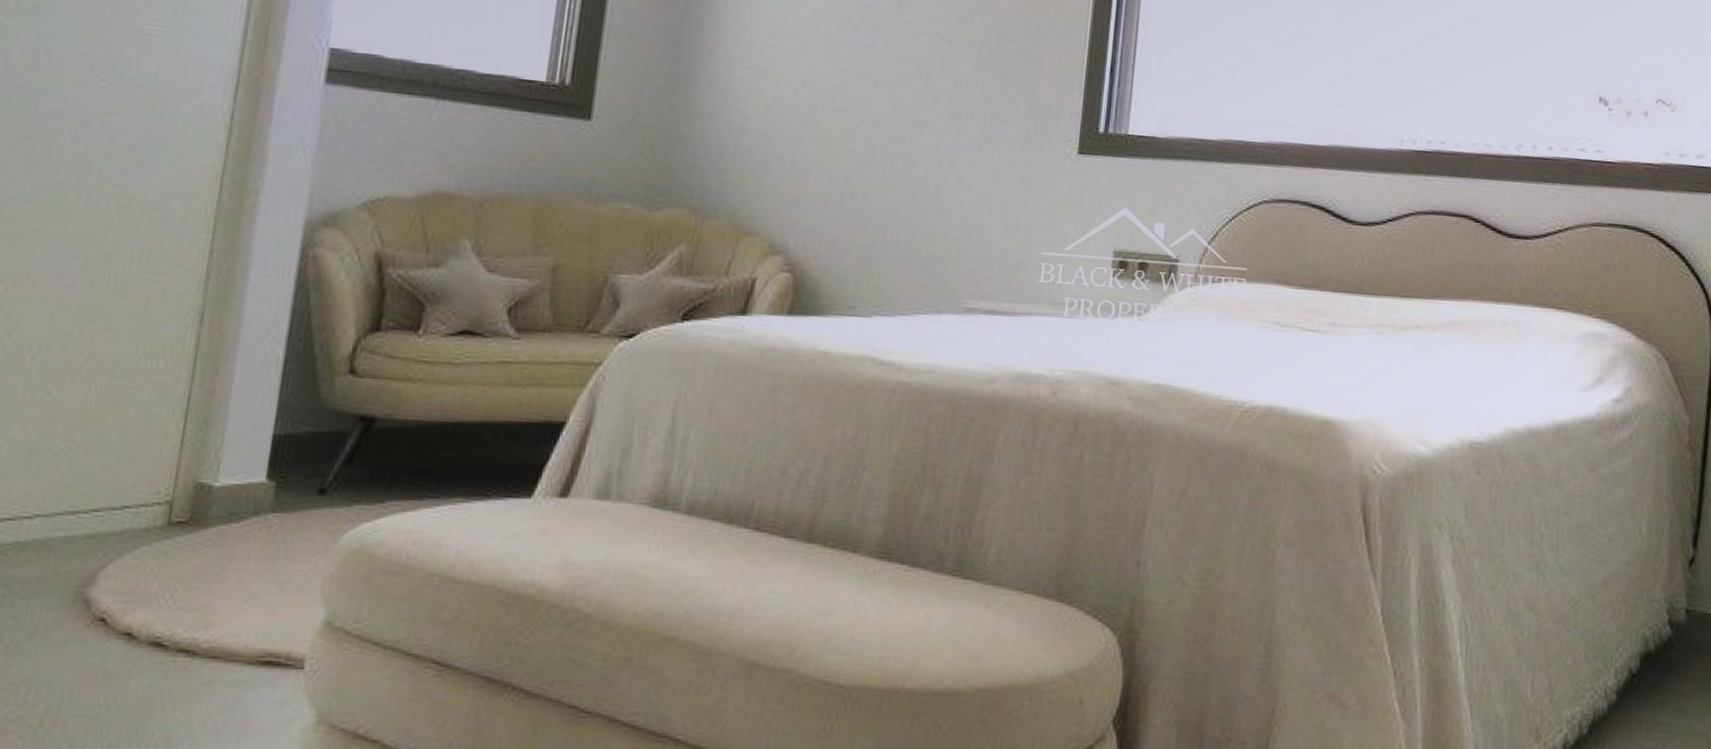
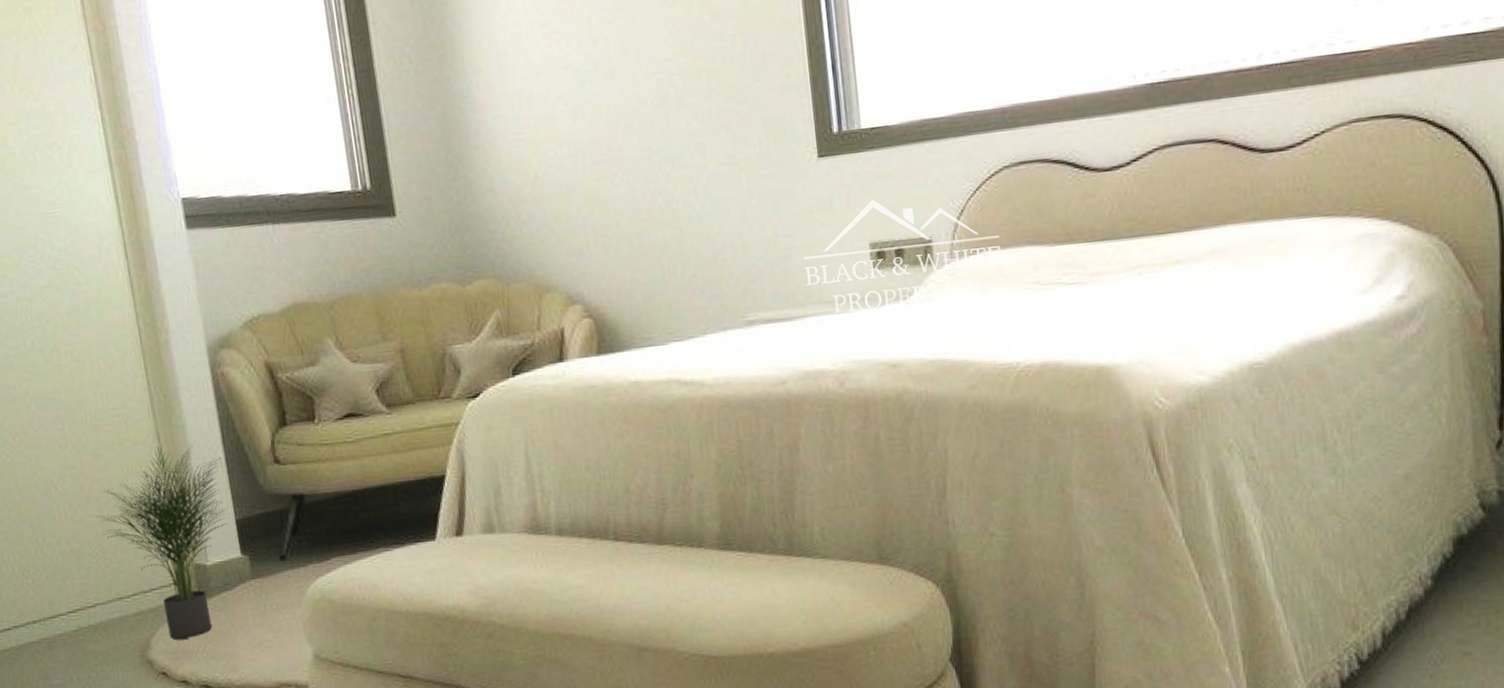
potted plant: none [78,329,280,577] -> present [97,443,229,639]

